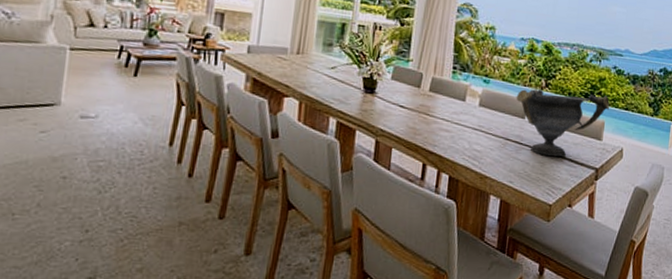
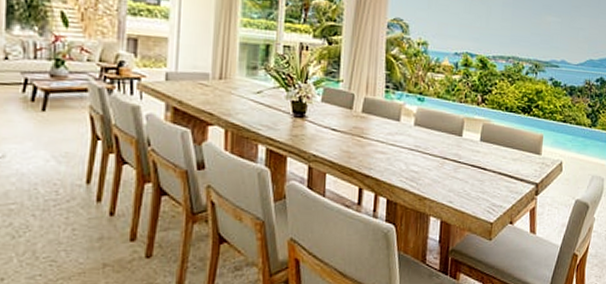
decorative bowl: present [516,88,610,157] -> none [452,104,547,173]

